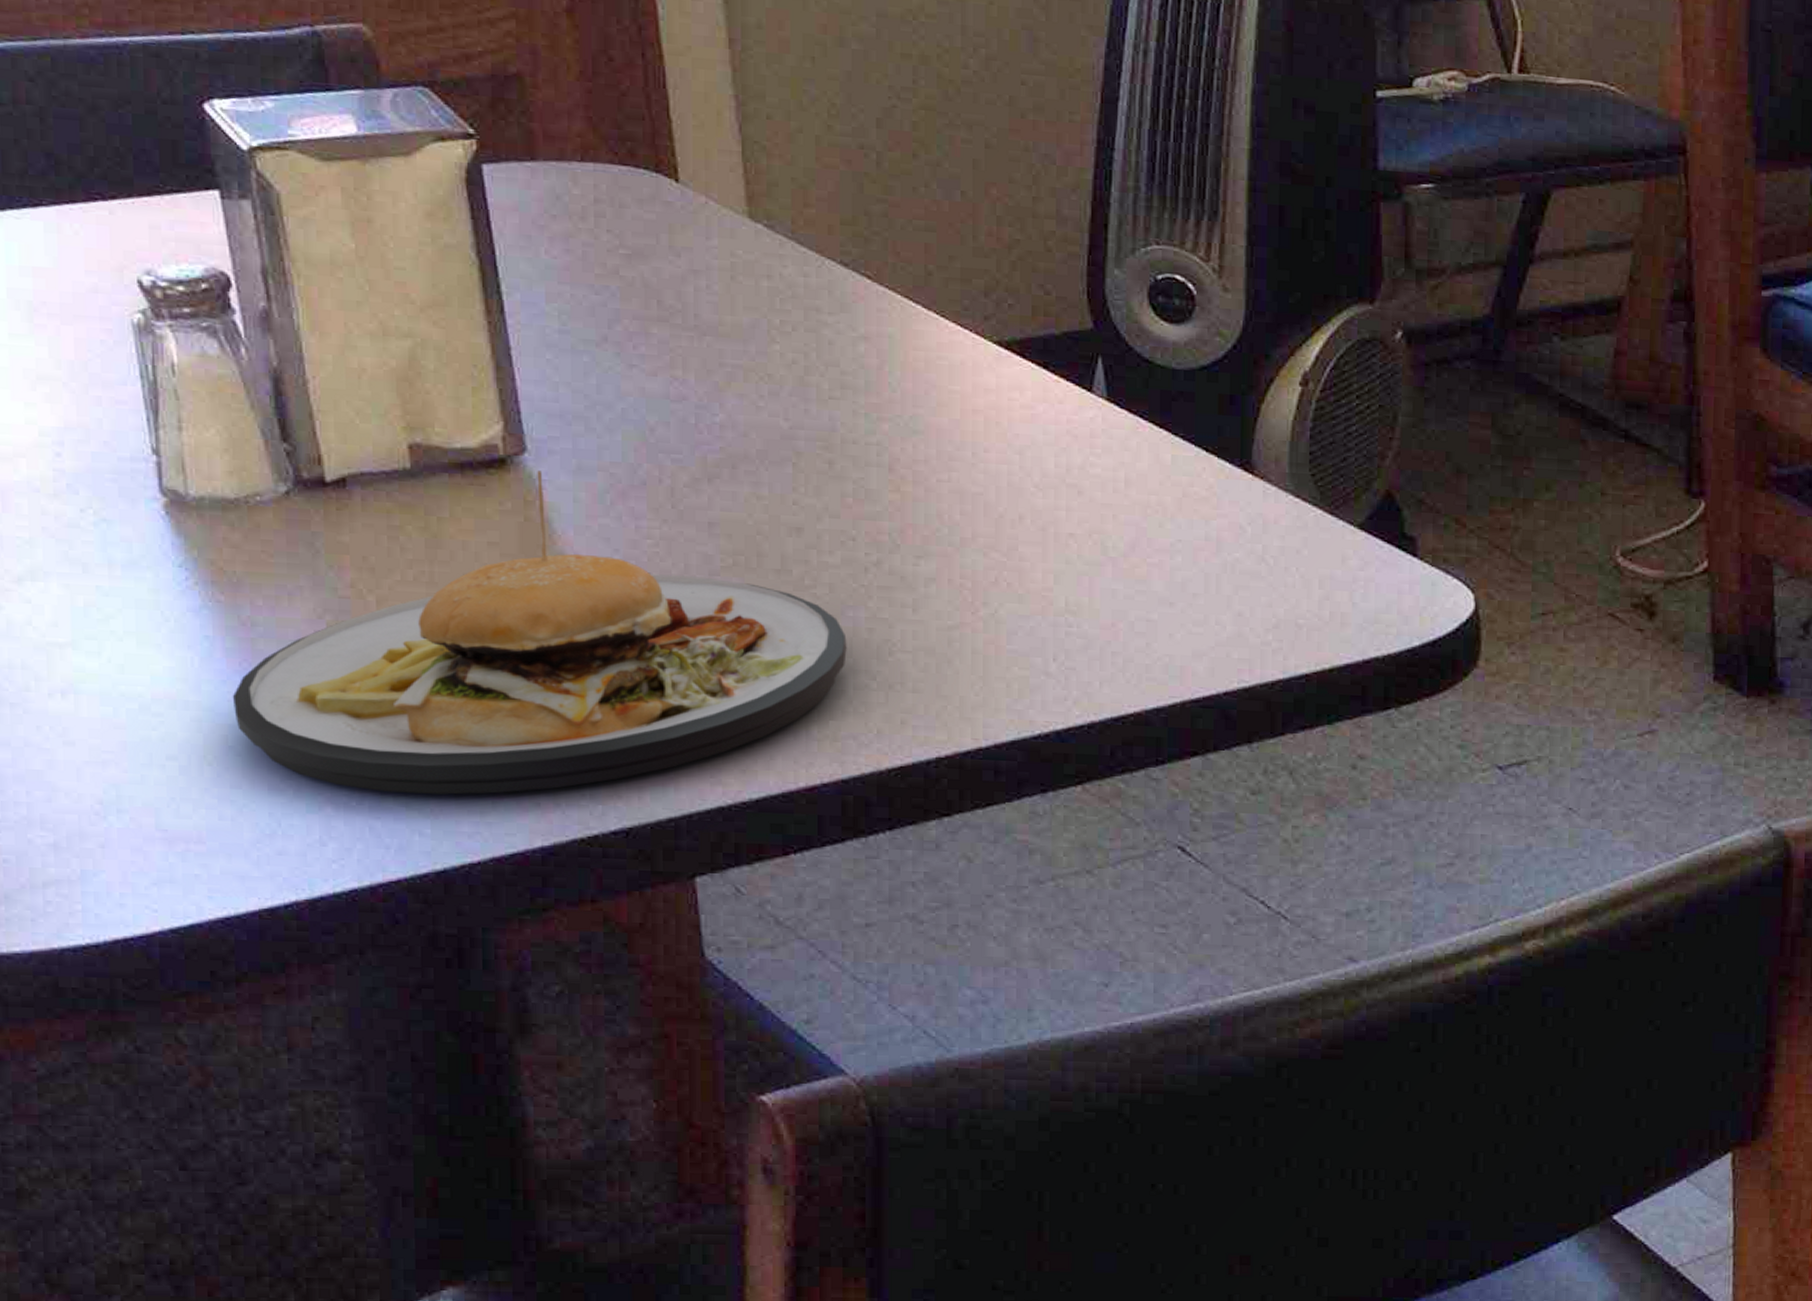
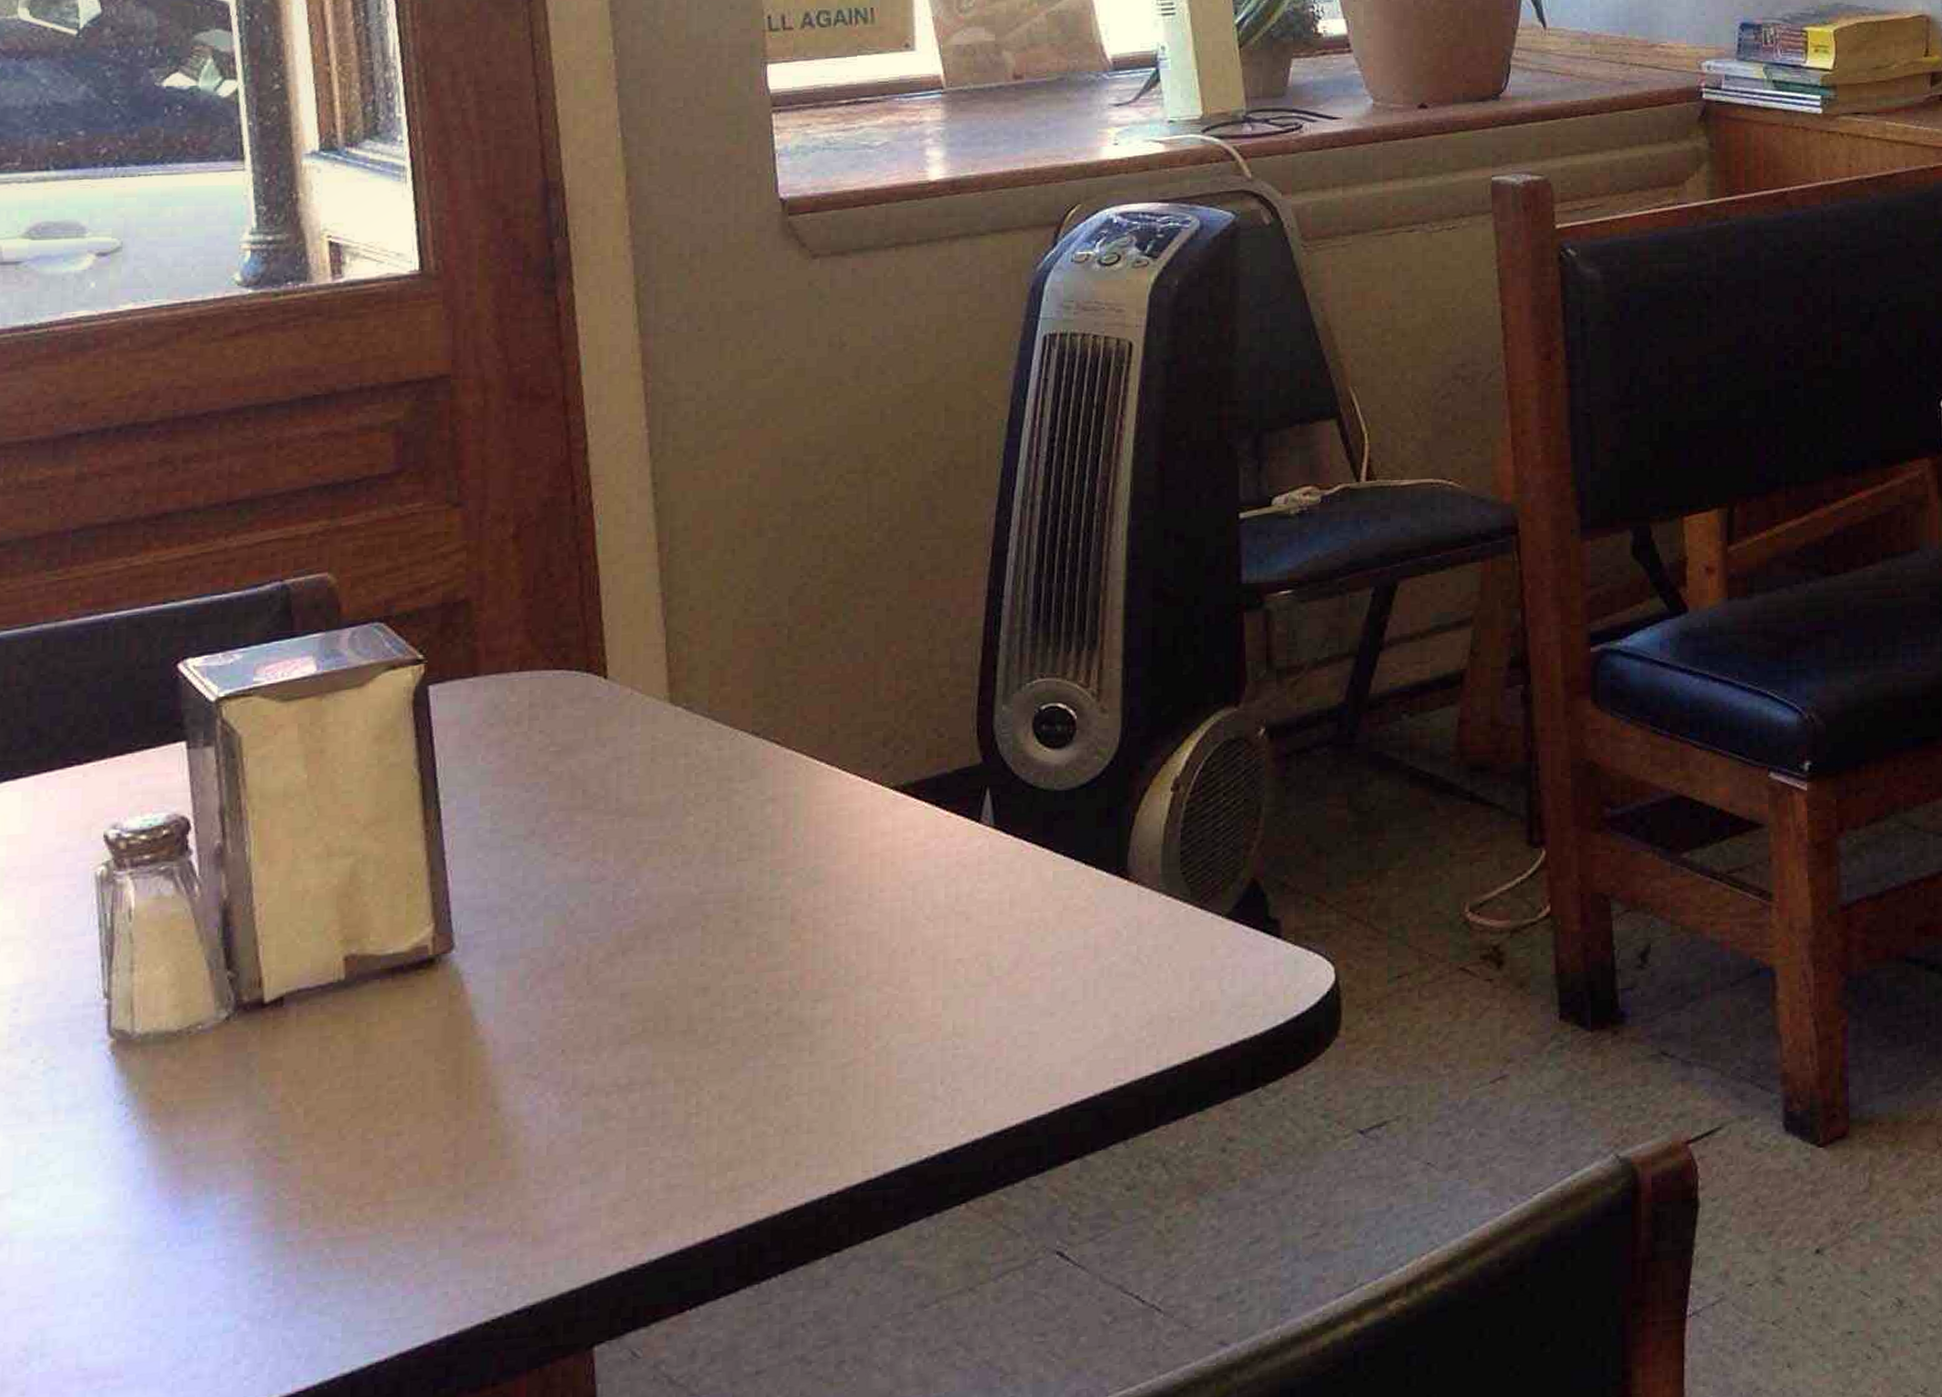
burger: present [232,470,847,795] -> none [160,965,747,1302]

